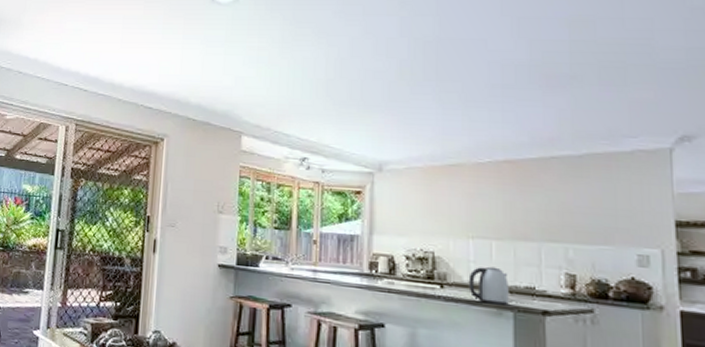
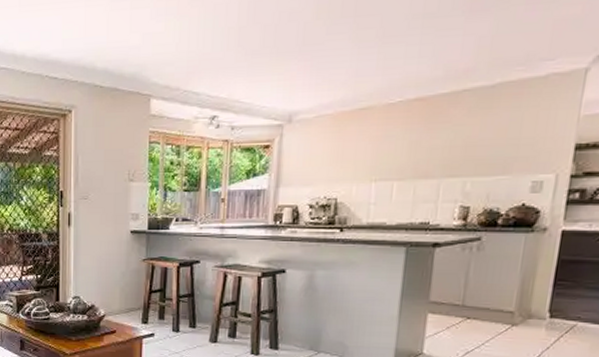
kettle: present [468,266,509,306] -> none [366,207,405,242]

